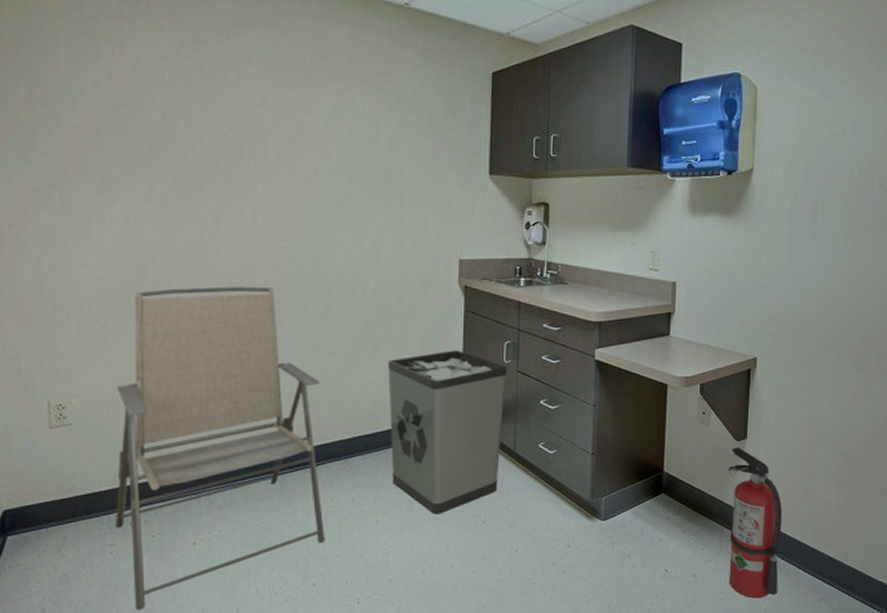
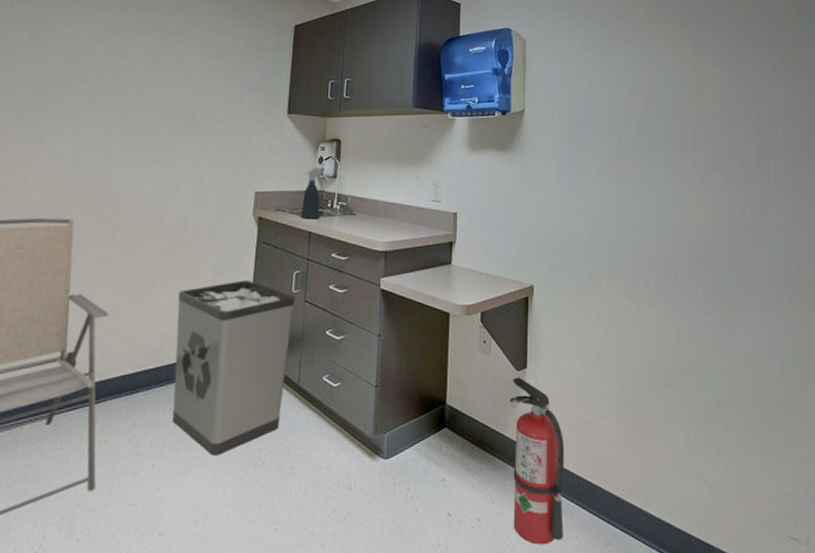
spray bottle: none [508,234,535,289] -> present [300,168,327,219]

